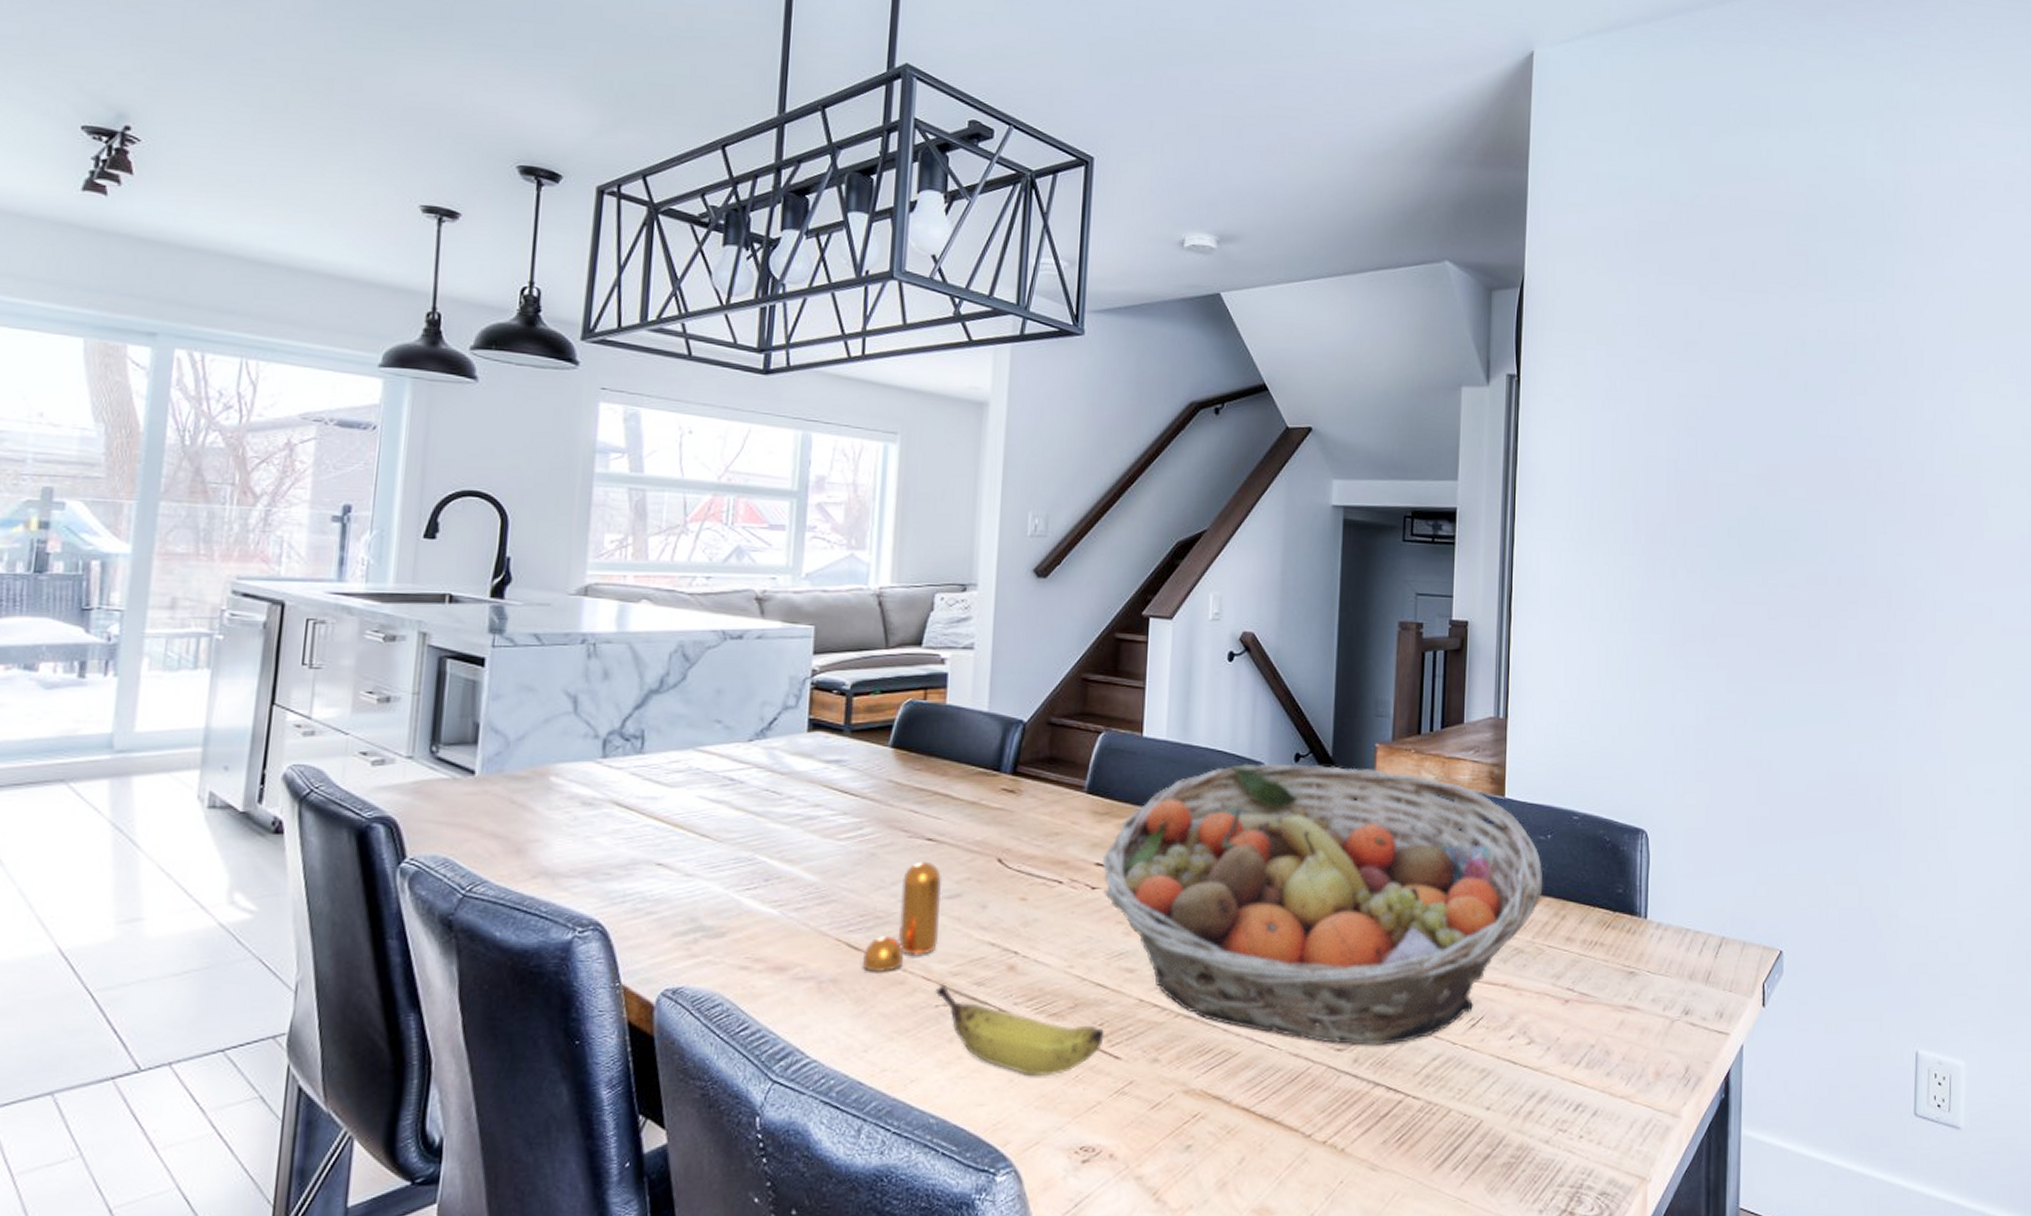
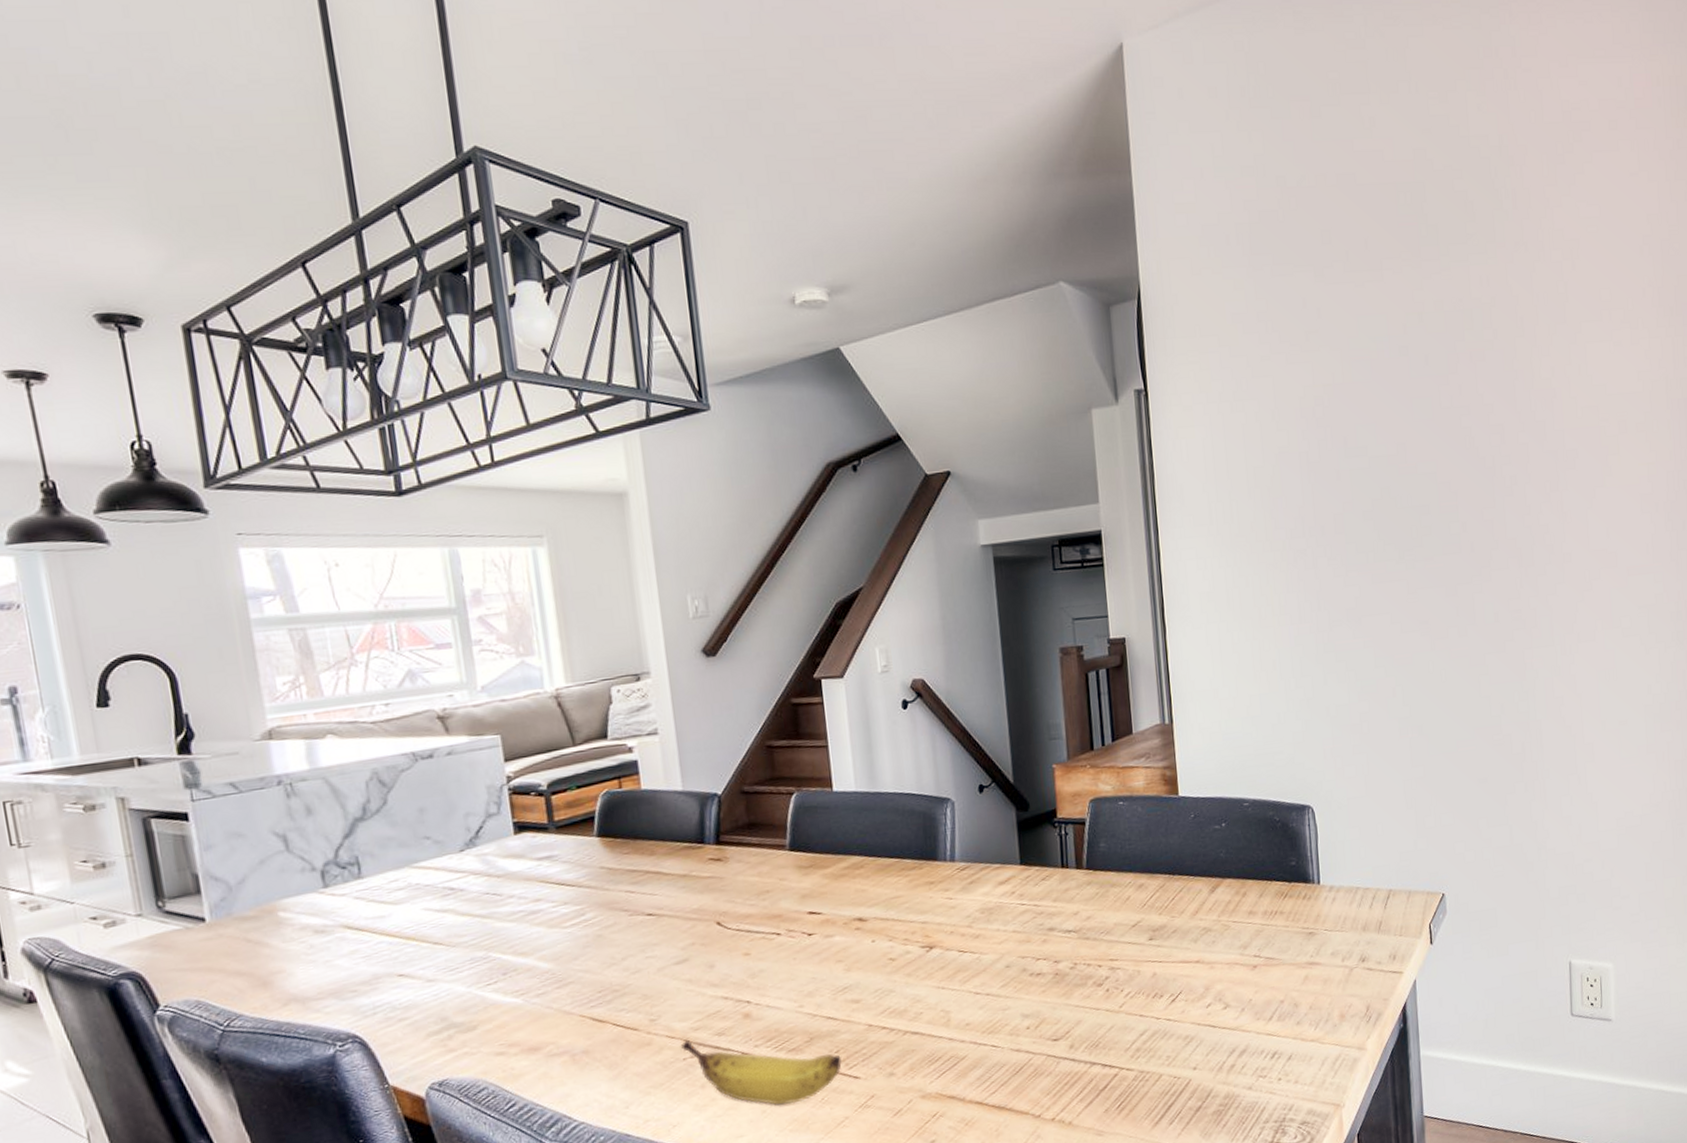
pepper shaker: present [863,861,943,973] -> none [608,933,675,1040]
fruit basket: present [1101,763,1543,1046] -> none [813,787,1223,1036]

